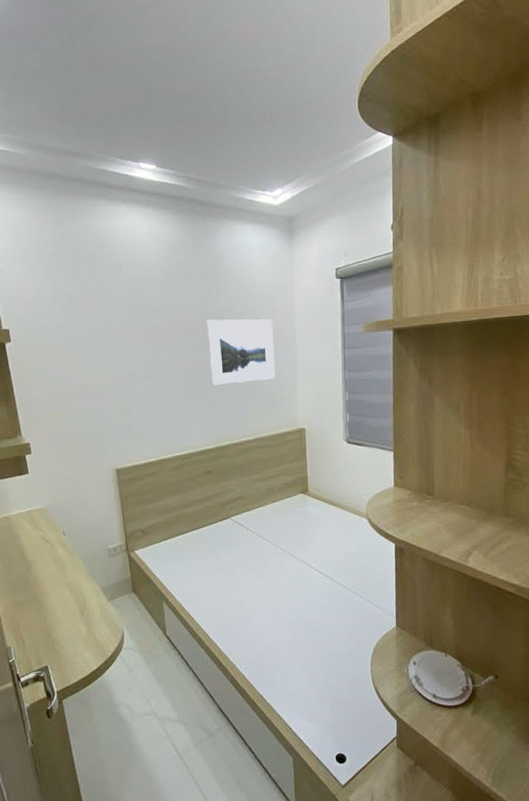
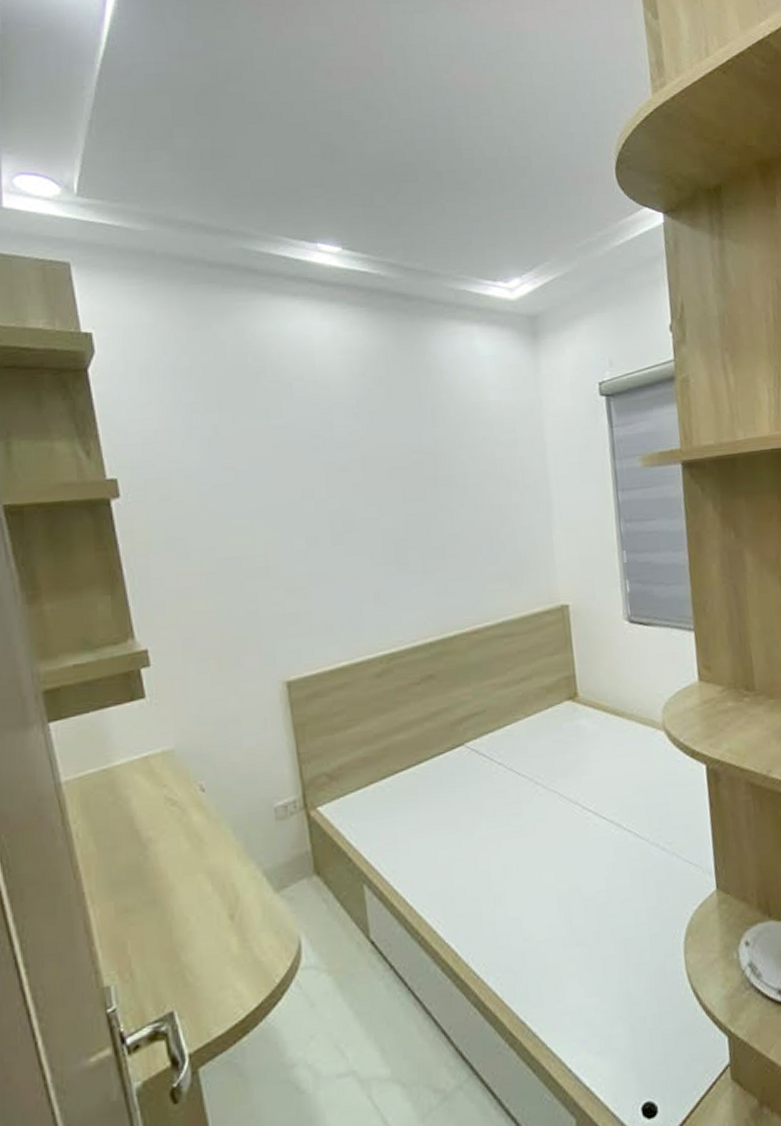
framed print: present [207,319,275,385] -> none [420,453,522,549]

